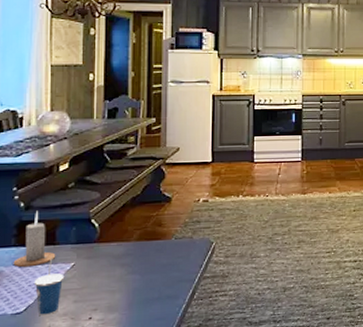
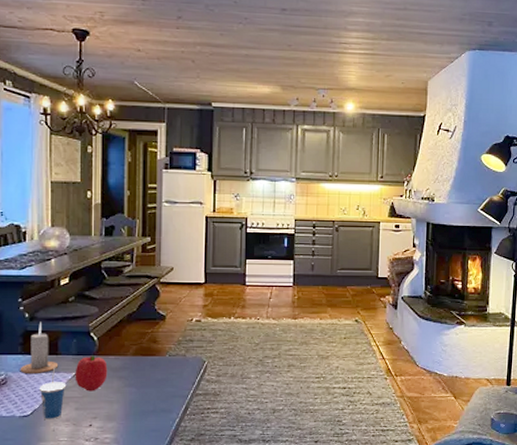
fruit: none [73,243,109,282] -> present [75,355,108,391]

